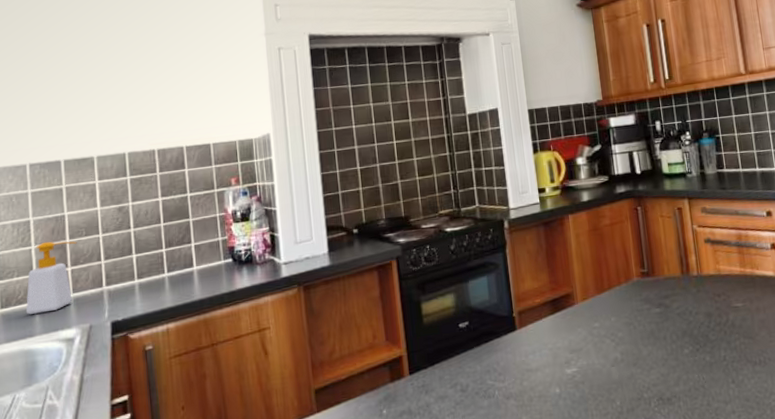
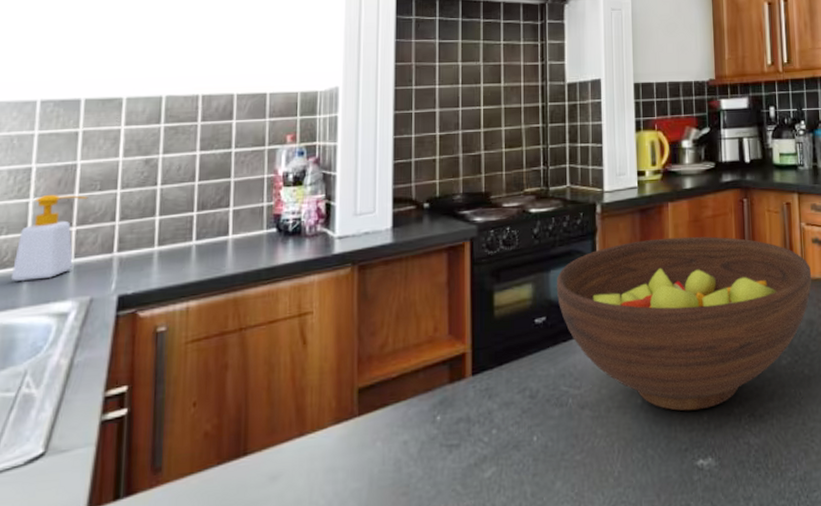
fruit bowl: none [474,242,707,398] -> present [556,236,812,411]

